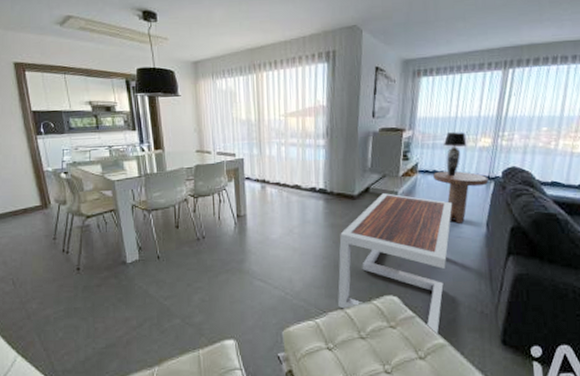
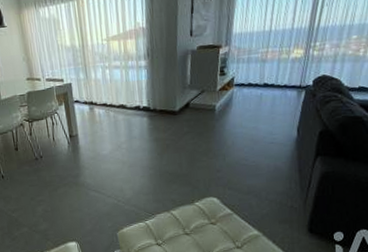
coffee table: present [338,193,453,333] -> none [163,107,267,226]
side table: present [433,171,489,223] -> none [248,82,300,131]
table lamp: present [443,132,467,176] -> none [258,45,281,88]

